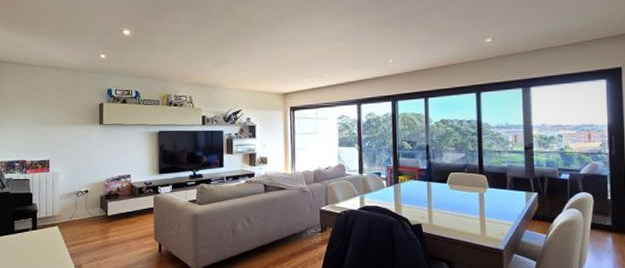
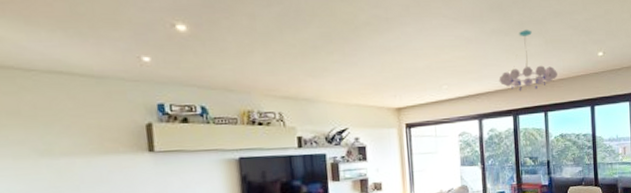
chandelier: none [378,20,440,78] -> present [499,30,557,91]

